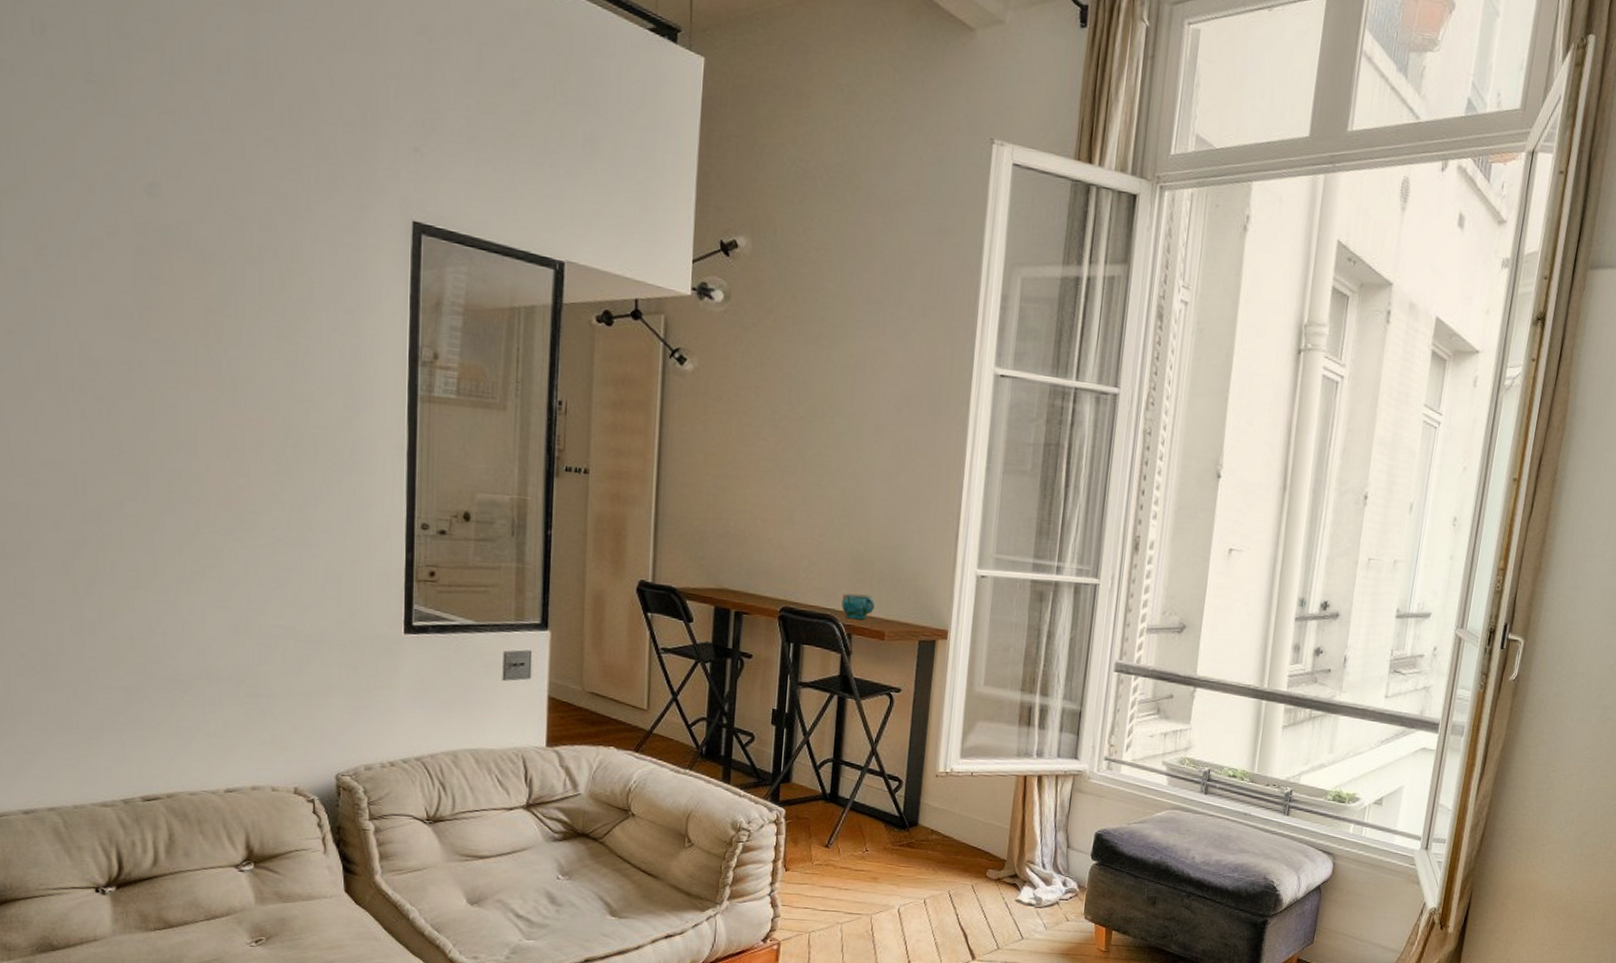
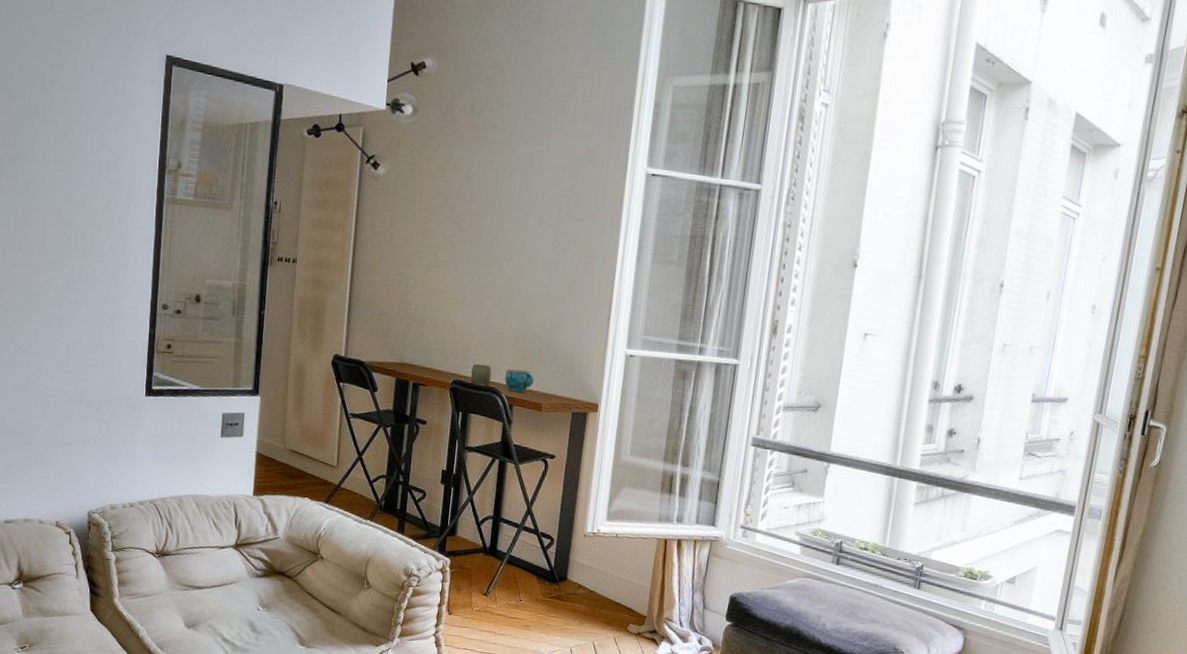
mug: none [802,588,826,614] -> present [471,363,492,387]

